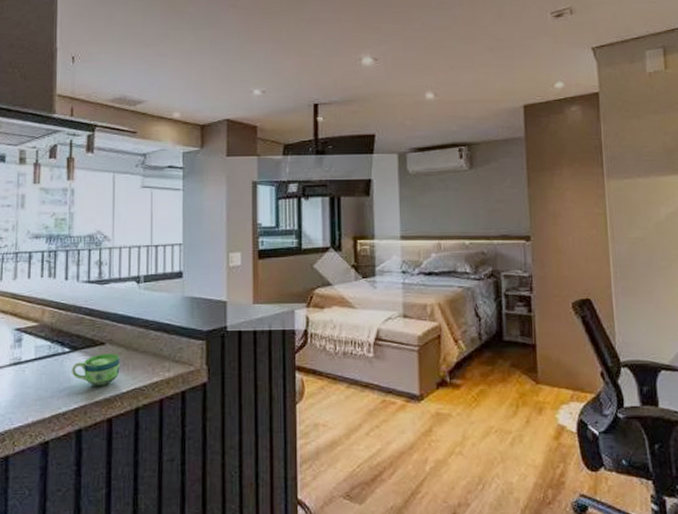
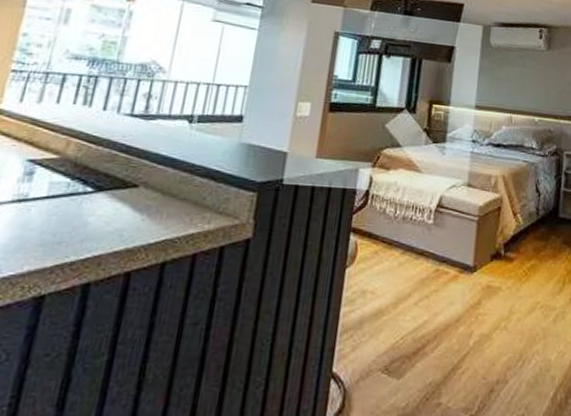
cup: present [72,353,120,386] -> none [90,197,154,234]

